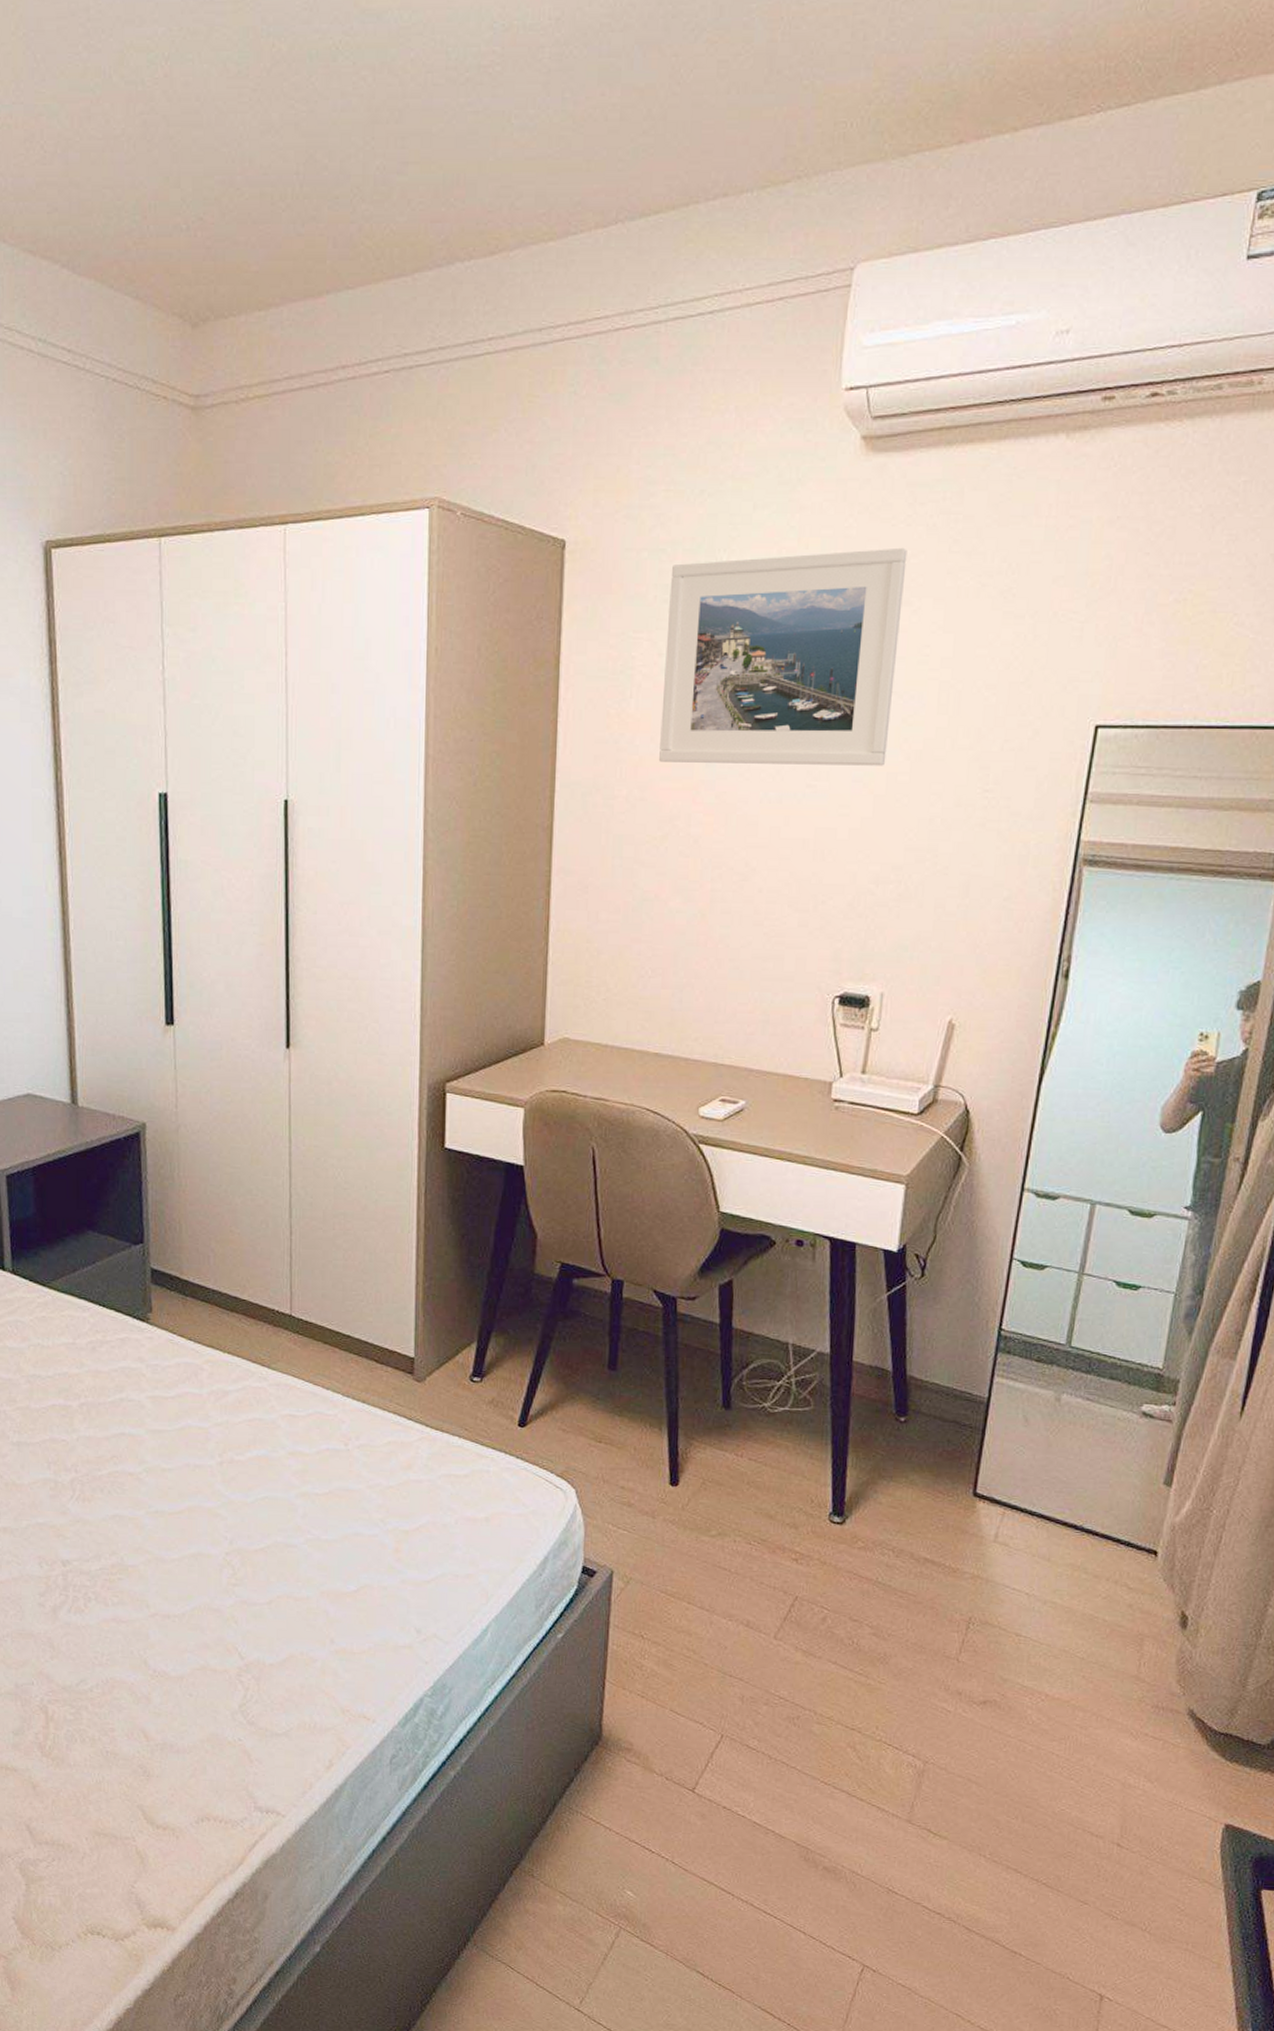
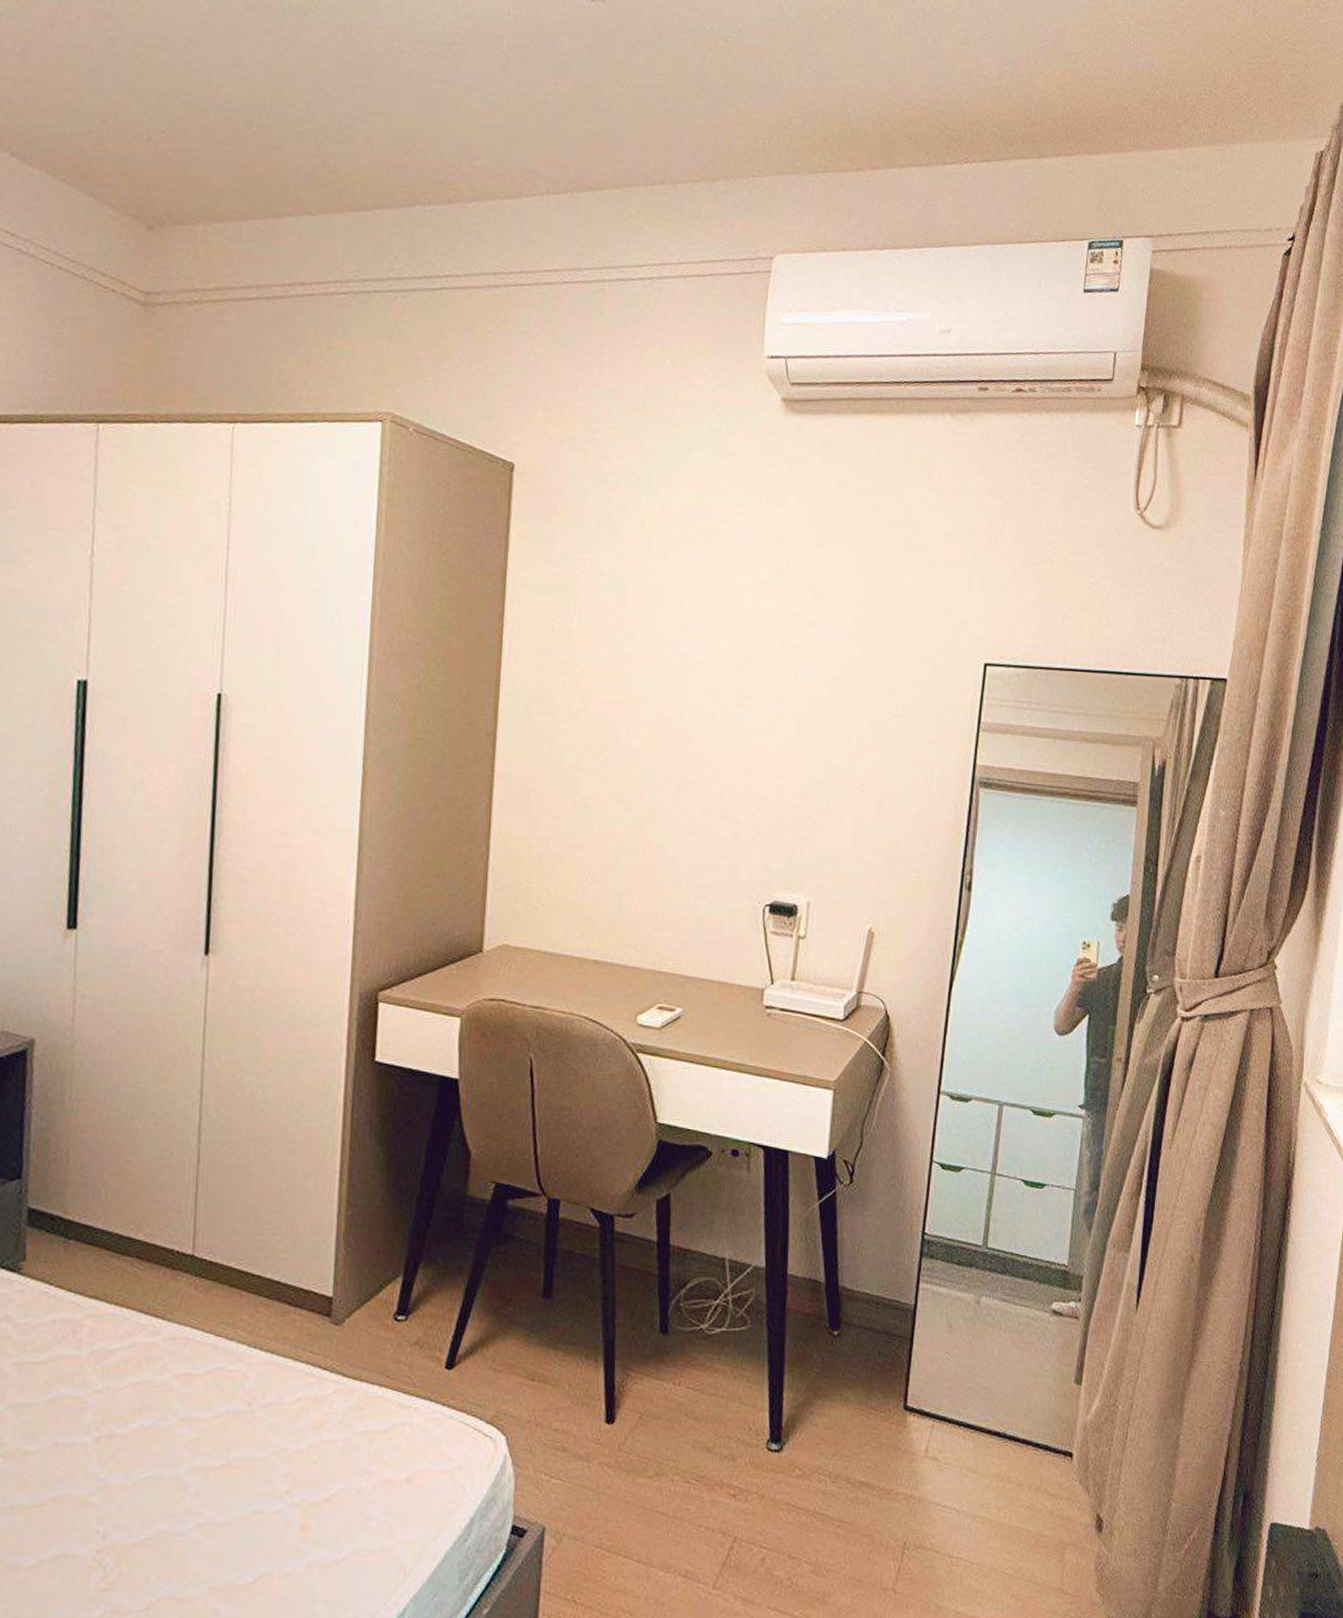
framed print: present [659,547,907,766] -> none [601,494,823,690]

